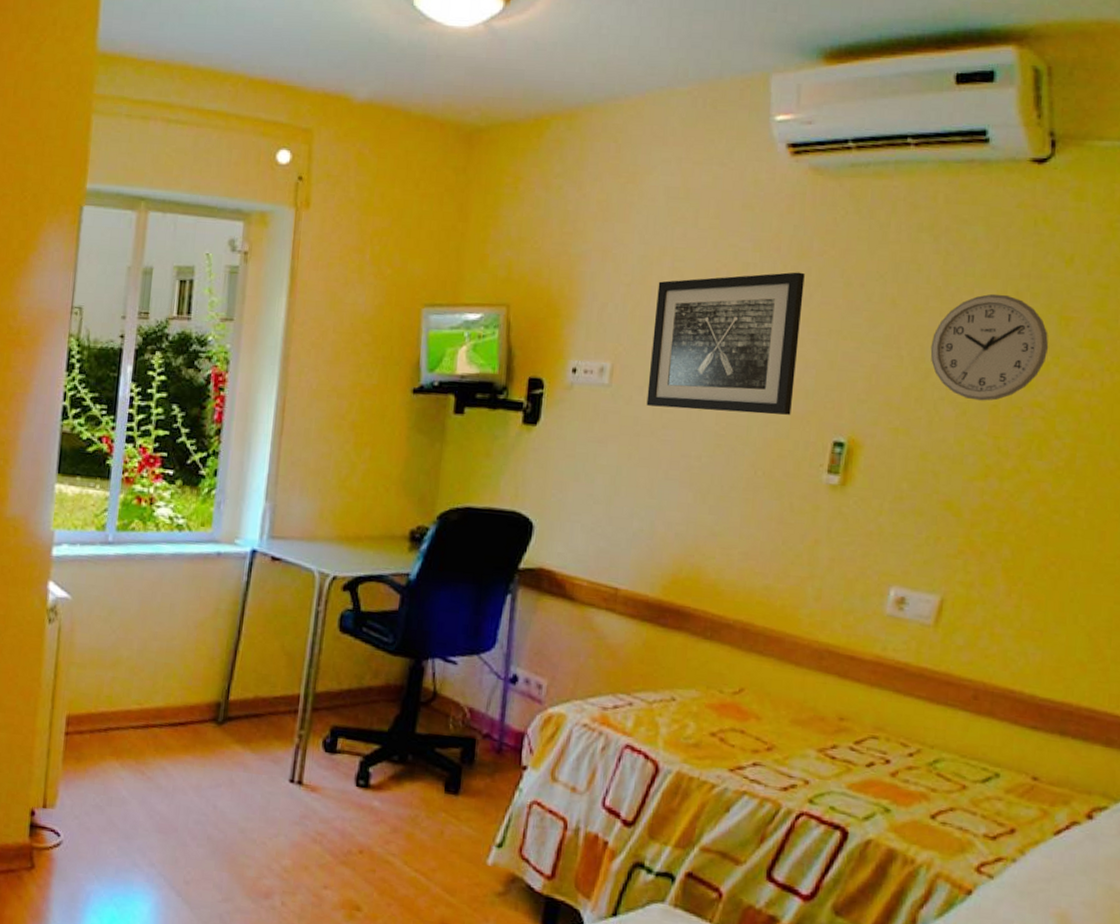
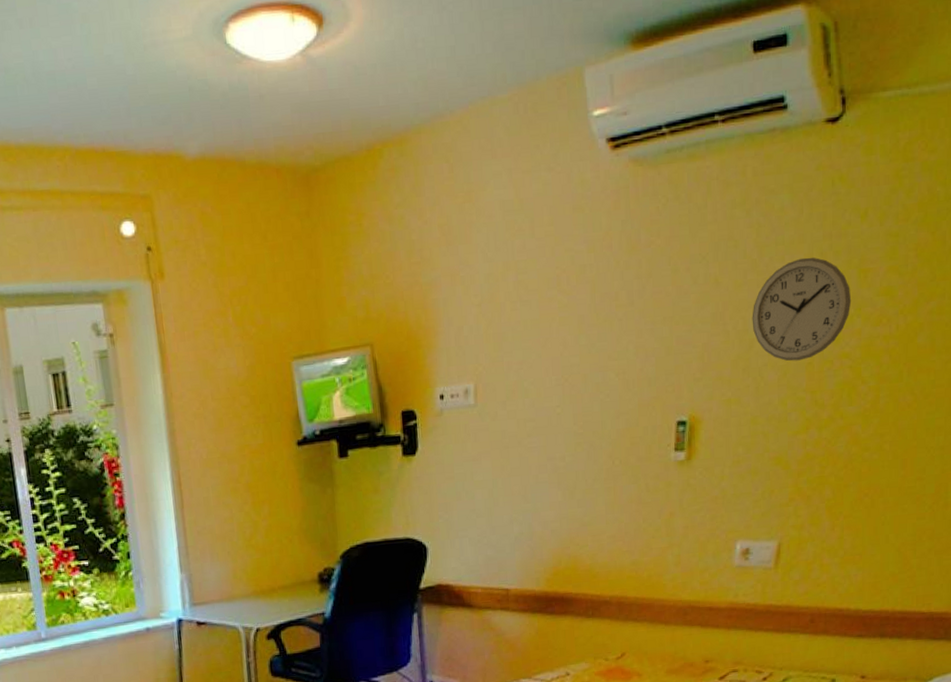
wall art: present [646,272,805,415] -> none [506,266,638,418]

